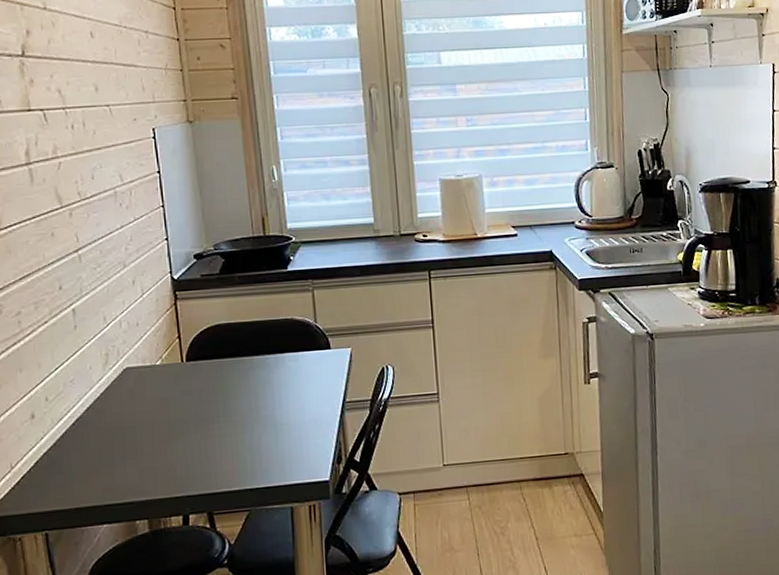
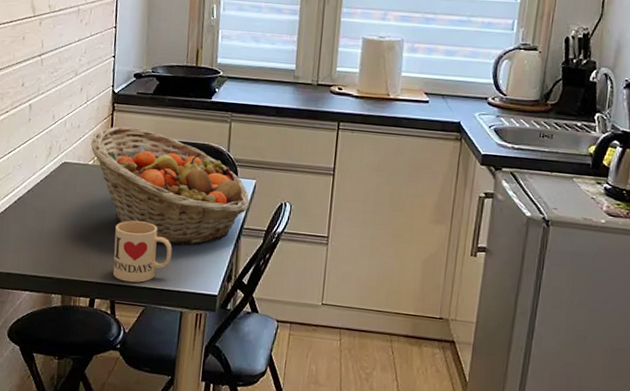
fruit basket: none [155,314,349,439] -> present [90,126,250,246]
mug: none [200,416,271,488] -> present [112,220,172,283]

